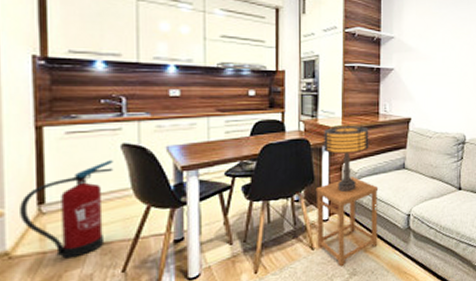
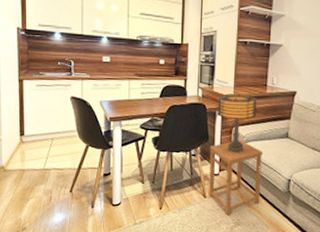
fire extinguisher: present [20,159,114,259] -> none [10,108,65,177]

